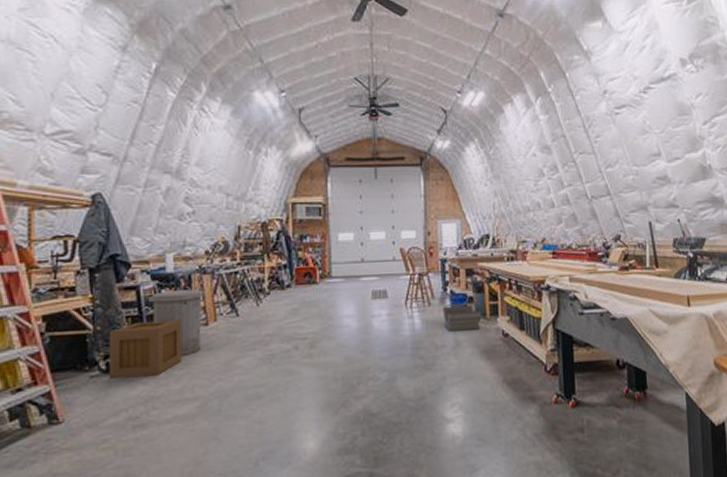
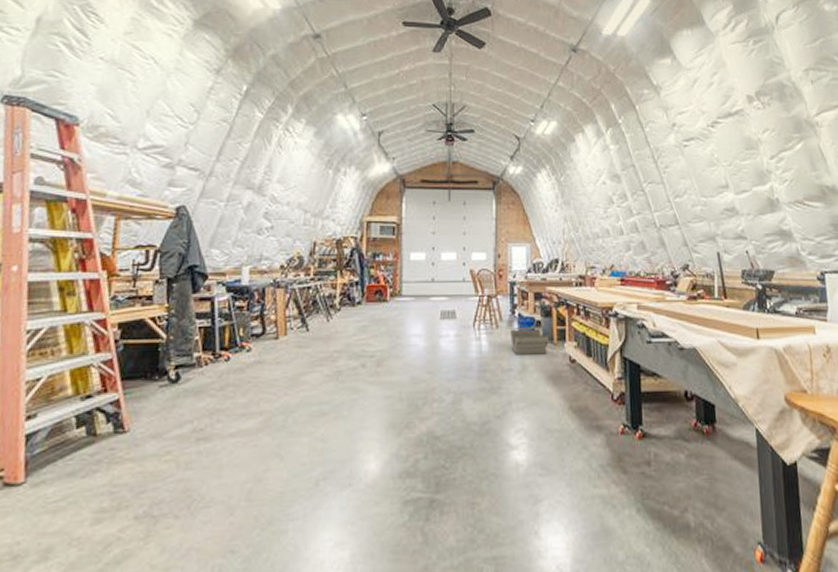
wooden crate: present [108,319,182,379] -> none [177,332,252,390]
trash can: present [151,289,204,358] -> none [224,303,276,371]

